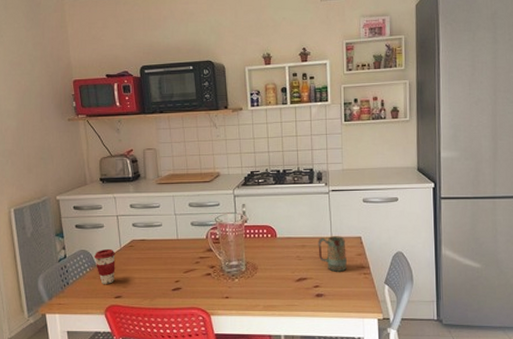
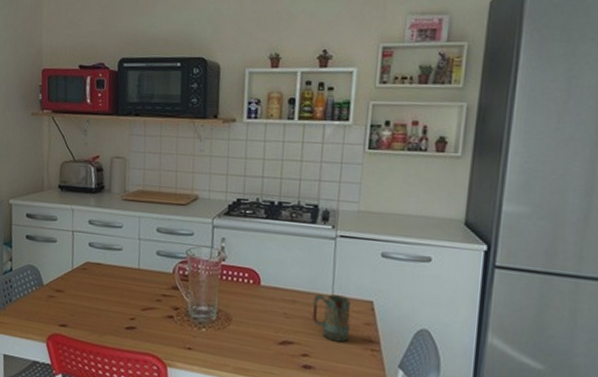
coffee cup: present [94,248,116,284] -> none [42,267,66,309]

